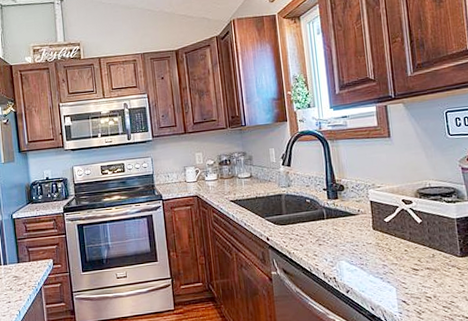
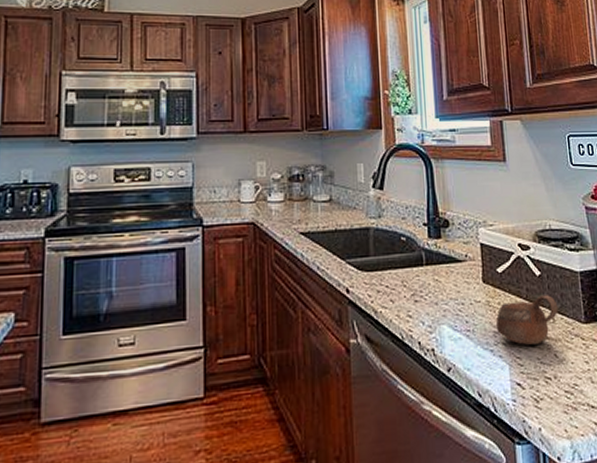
cup: none [384,237,437,274] -> present [495,295,559,345]

